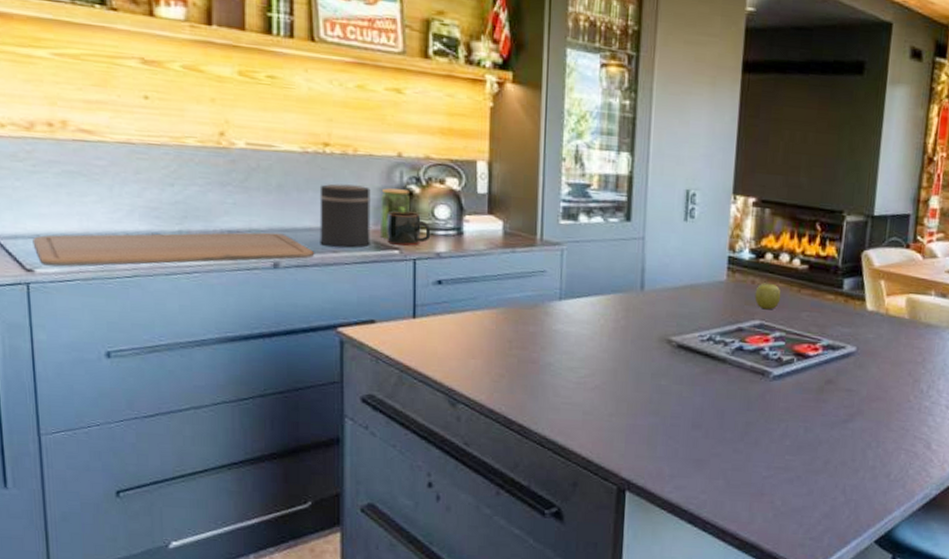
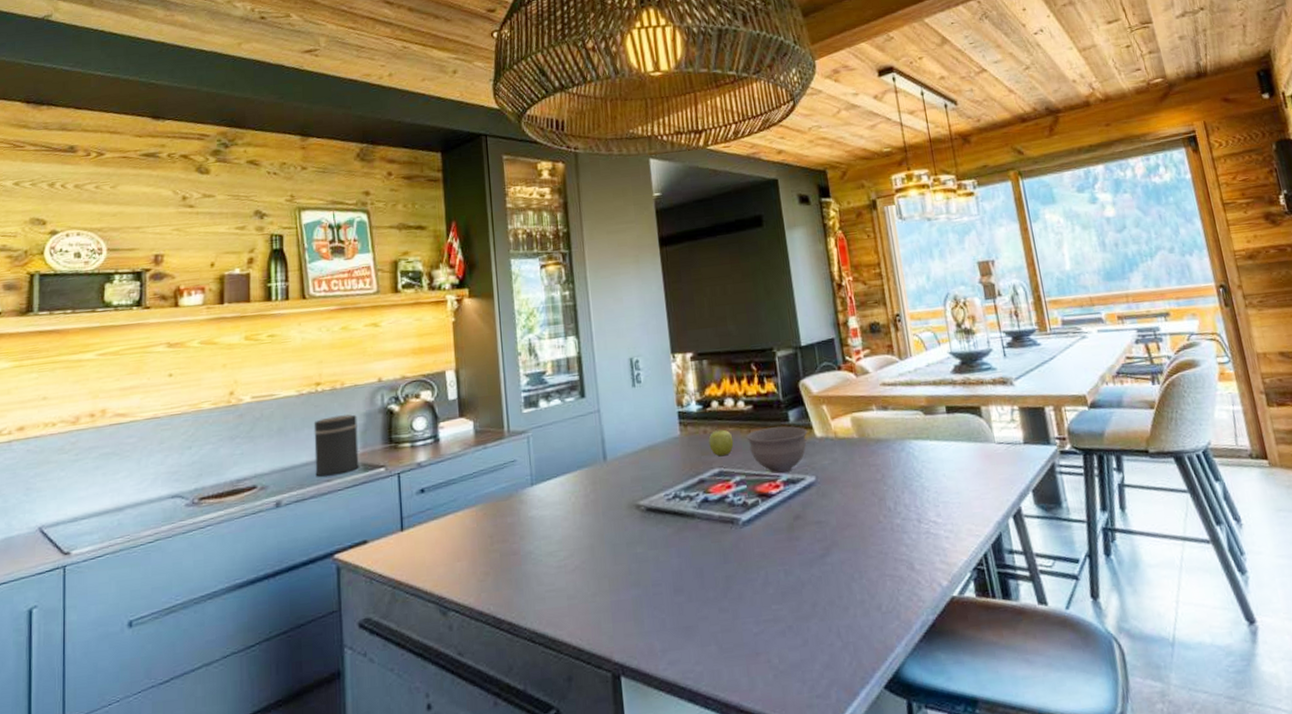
chopping board: present [32,232,314,267] -> none [71,473,311,546]
jar: present [379,188,411,240] -> none [366,410,392,460]
mug: present [387,211,431,246] -> none [372,429,412,464]
bowl: none [795,290,860,338] -> present [746,426,808,473]

